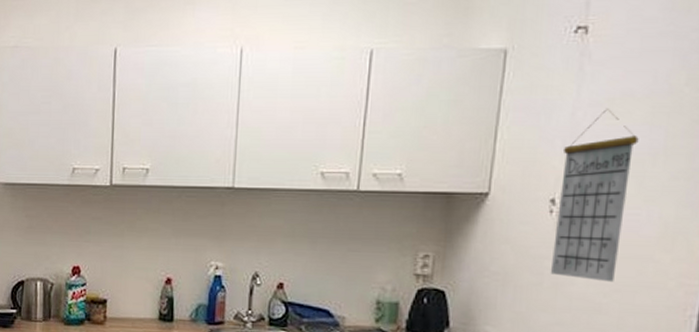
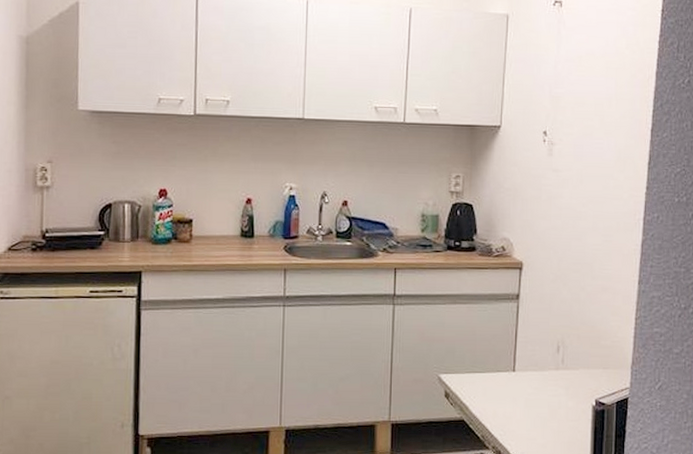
calendar: present [550,109,639,283] -> none [546,64,599,195]

